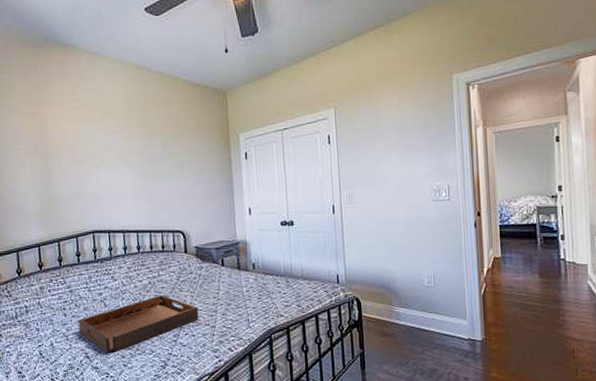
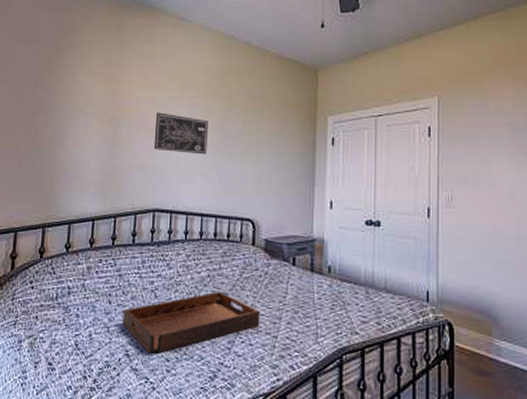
wall art: none [83,143,134,179] -> present [153,112,208,155]

